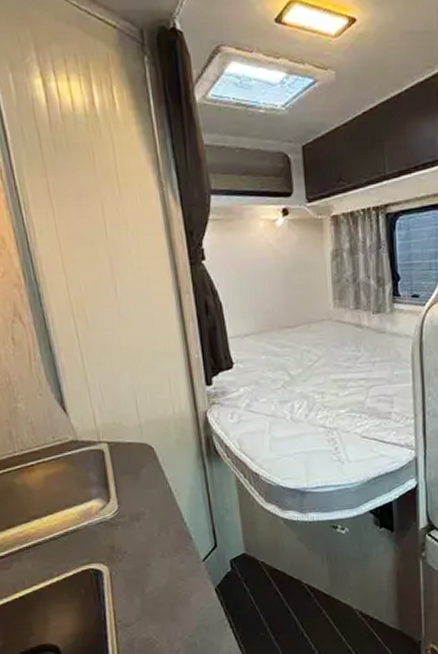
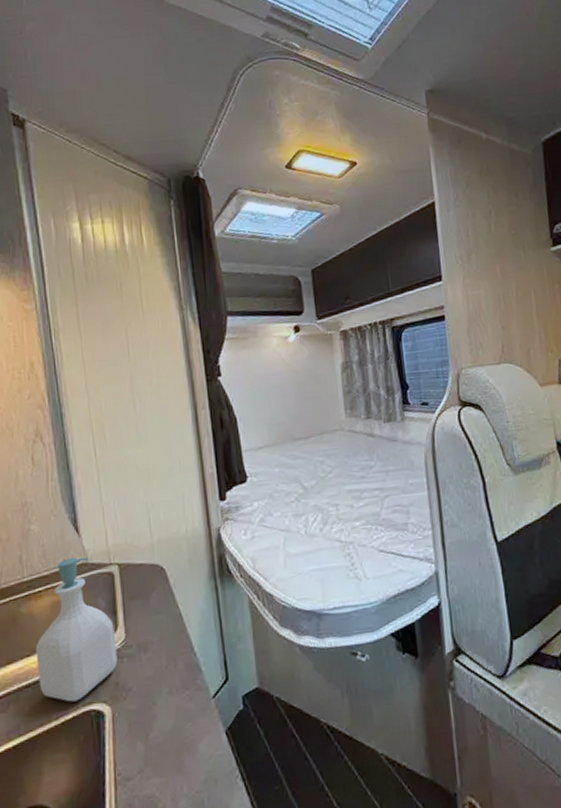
soap bottle: none [32,435,112,562] -> present [36,557,118,702]

